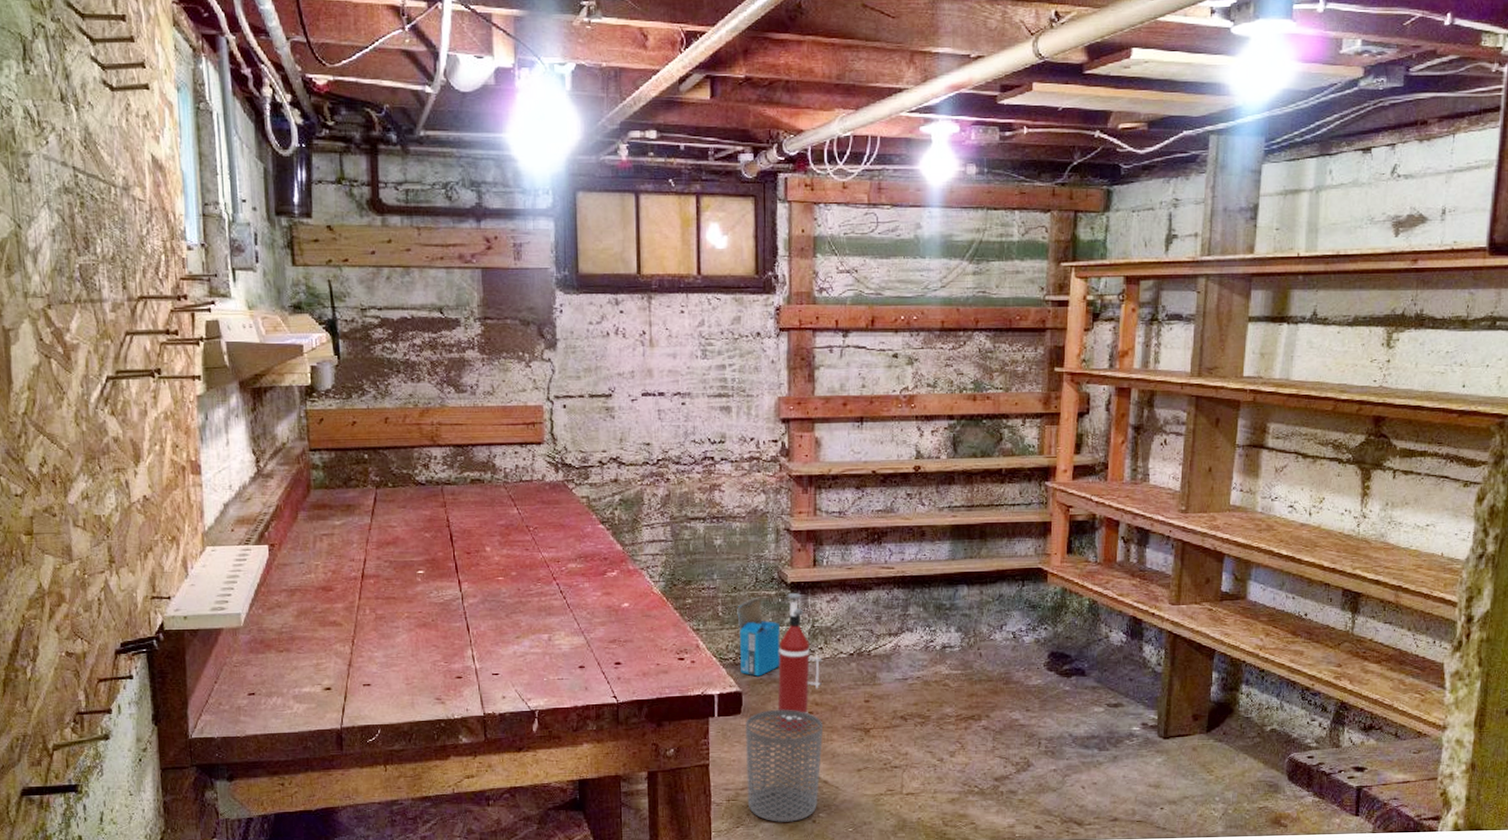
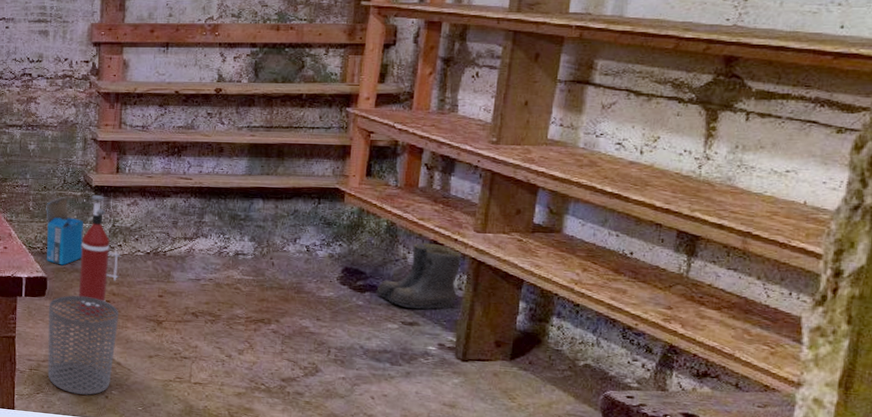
boots: none [1080,619,1158,690] -> present [375,242,461,310]

